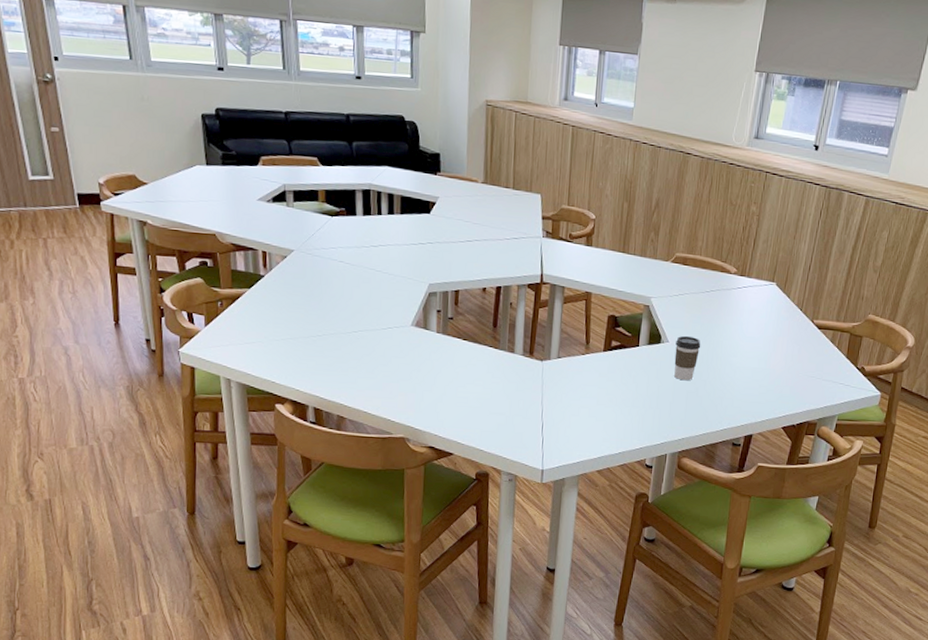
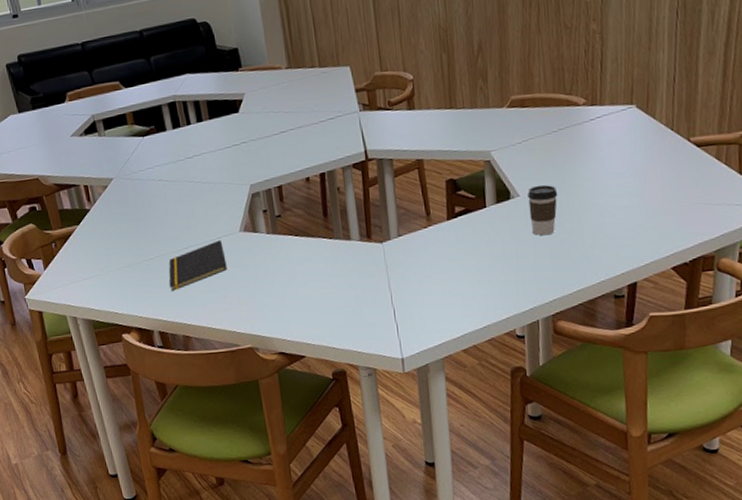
notepad: none [332,330,393,371] -> present [169,240,227,291]

